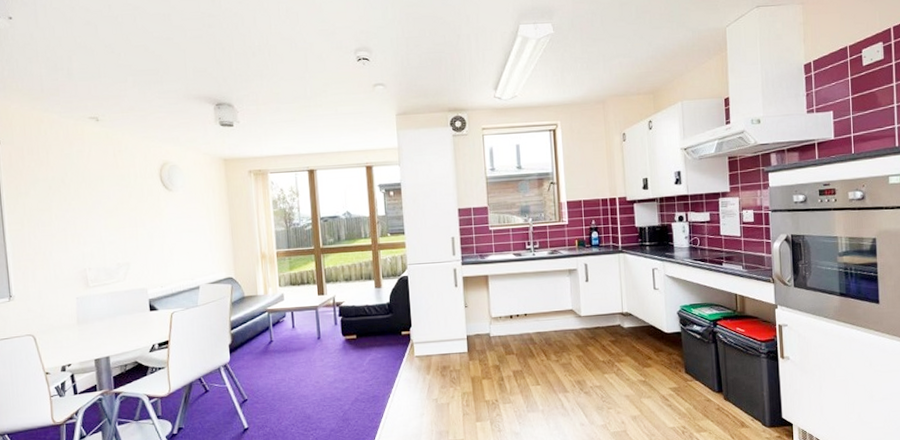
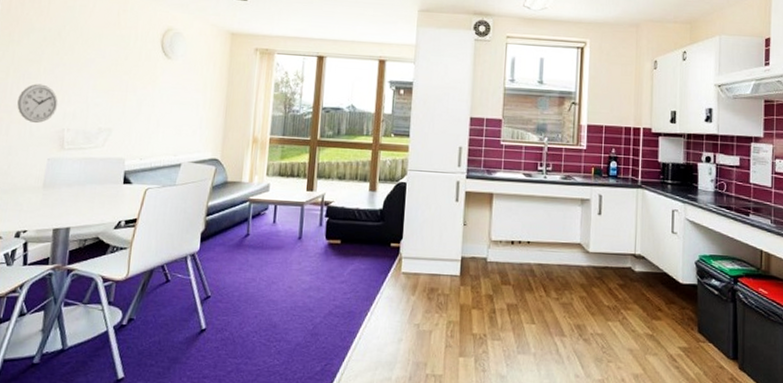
wall clock: none [37,230,76,267] -> present [17,83,58,123]

